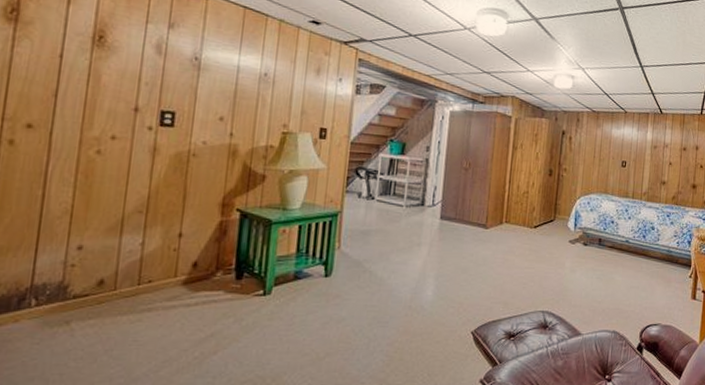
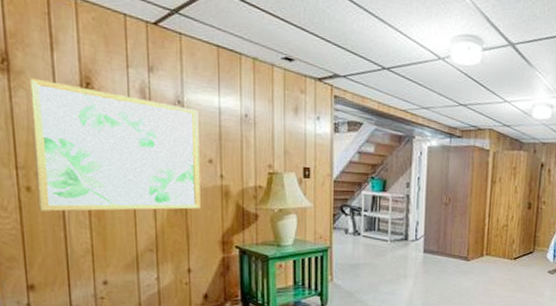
wall art: none [18,28,216,169] -> present [28,78,201,212]

